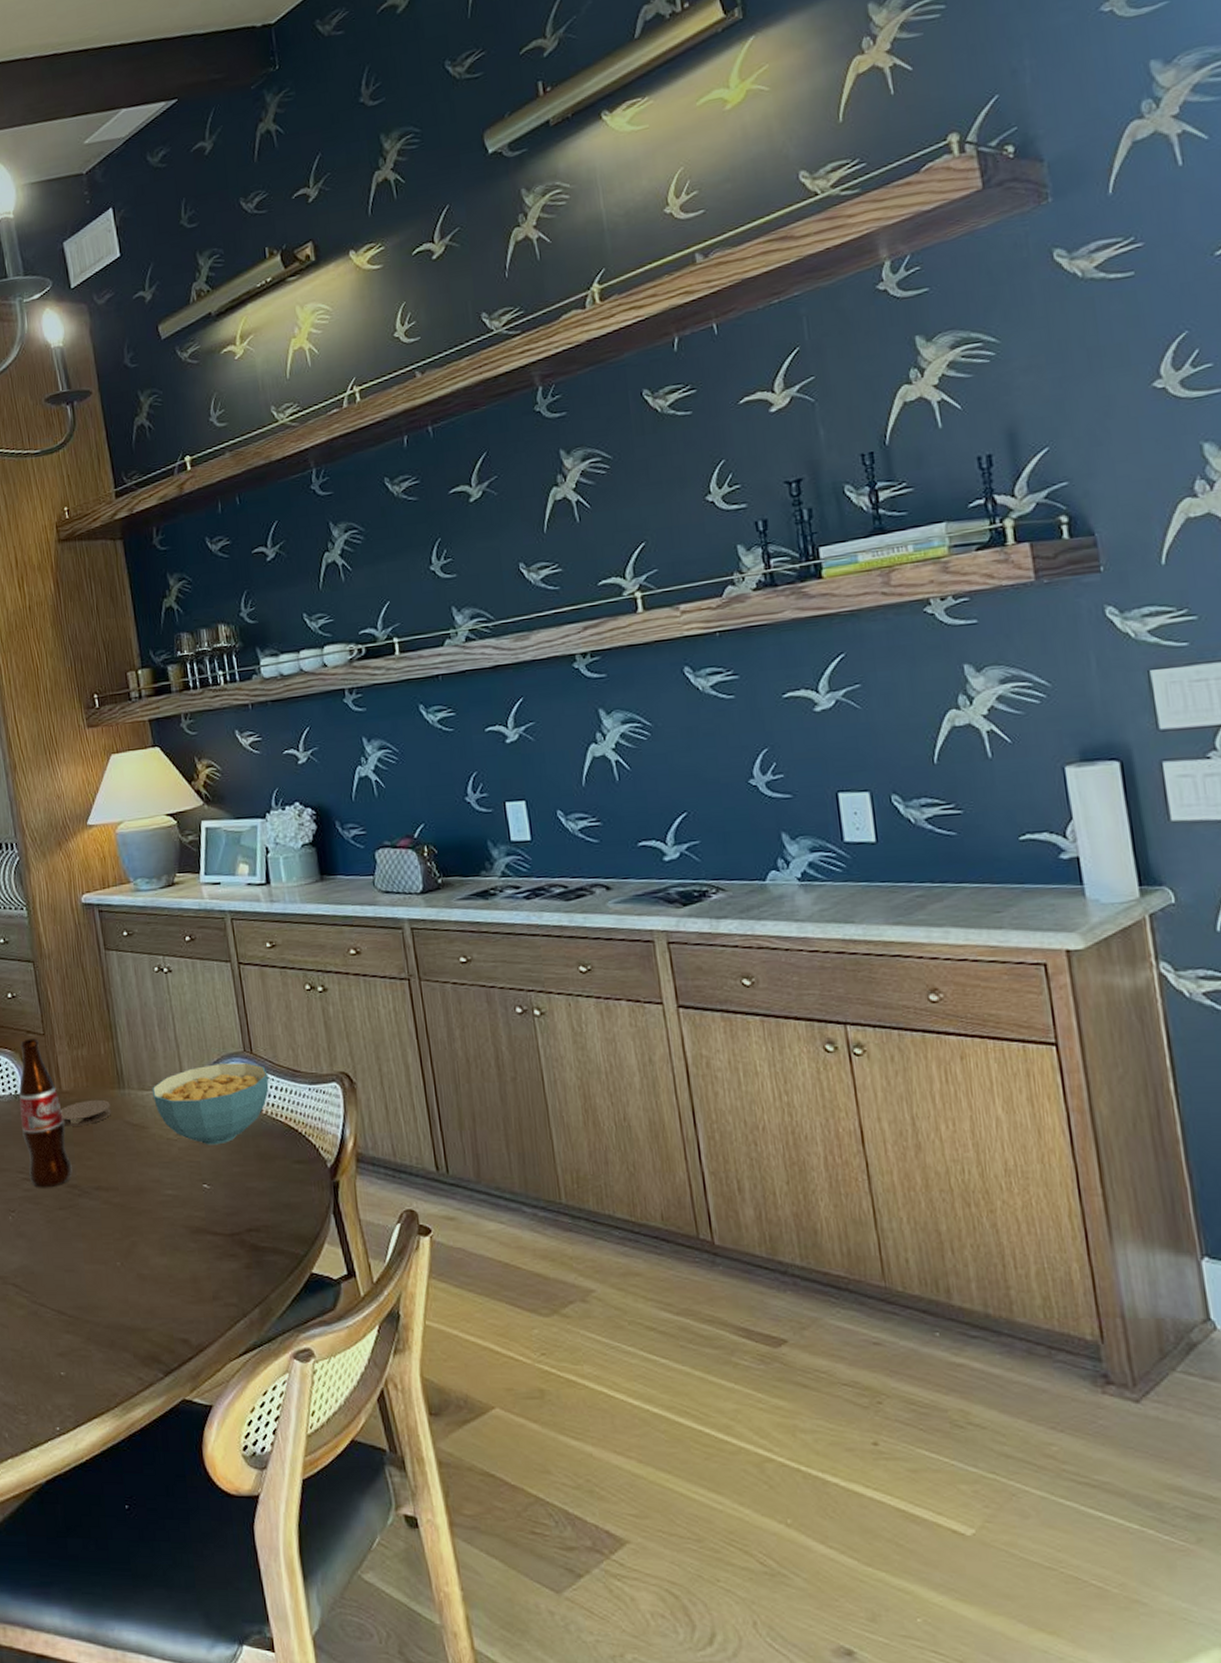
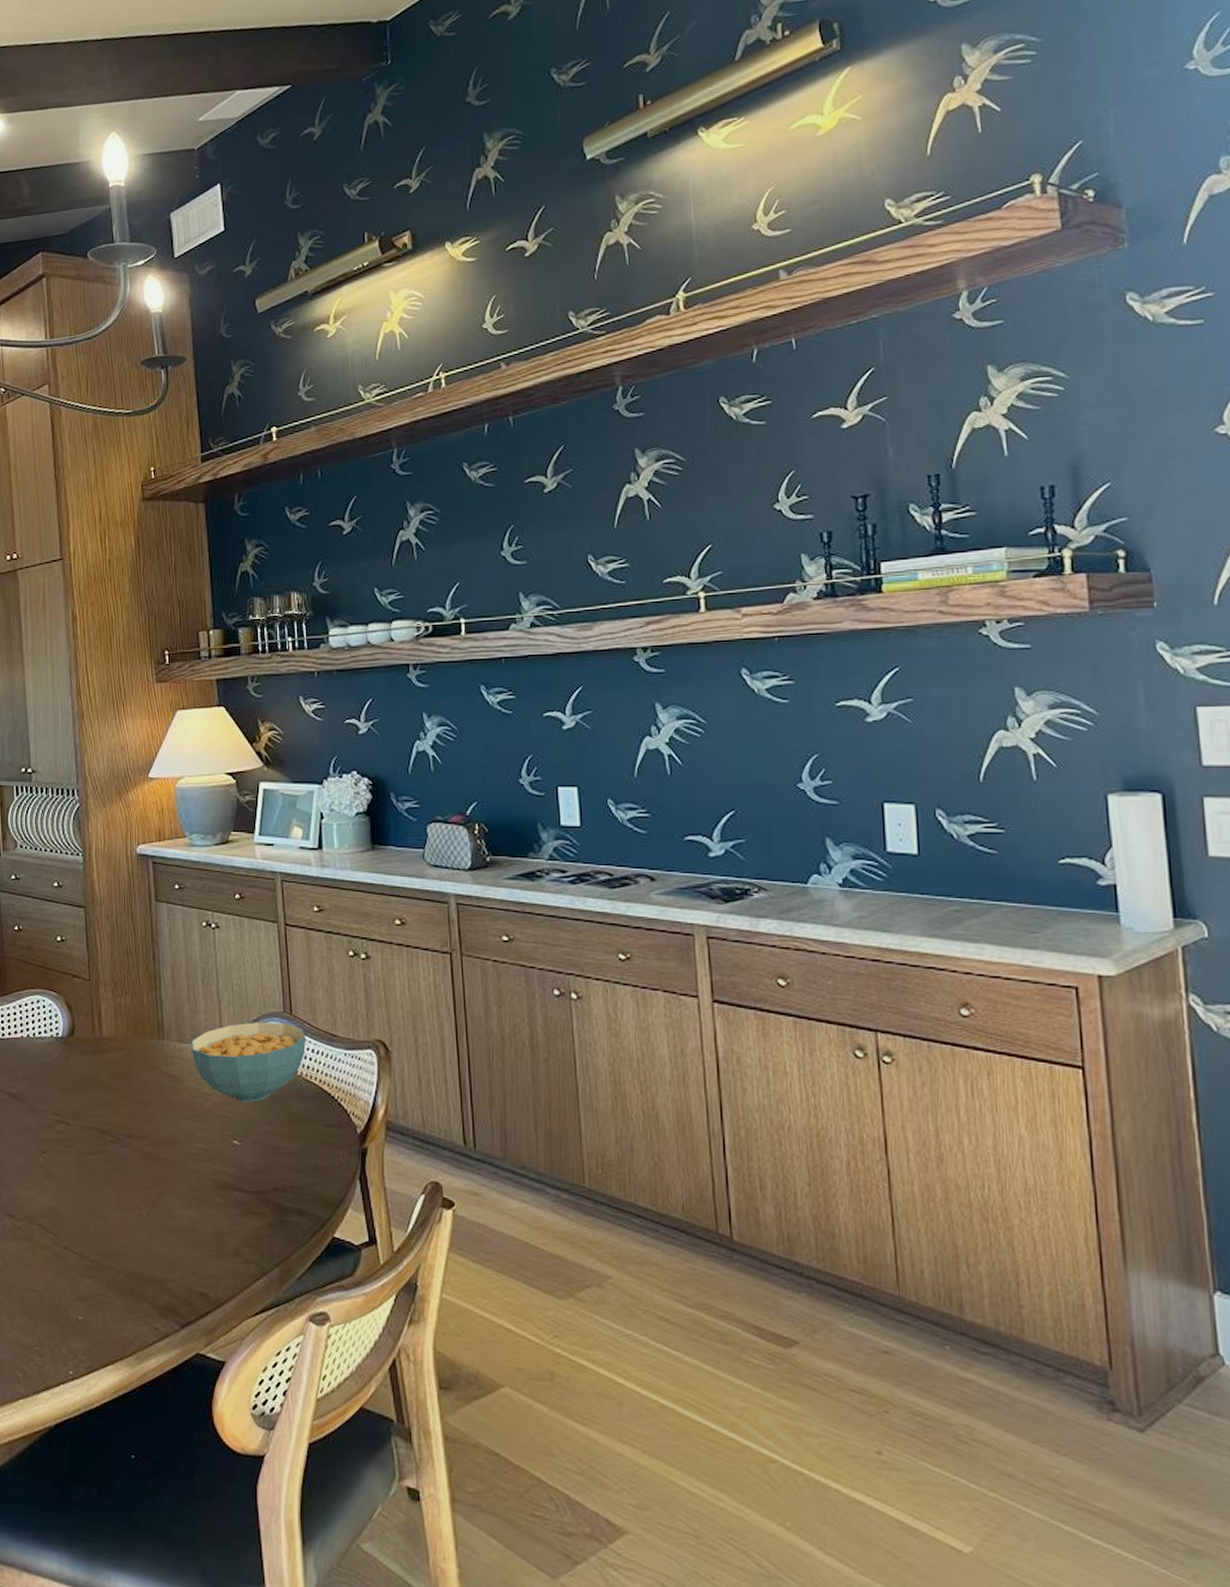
bottle: present [19,1038,73,1188] -> none [59,982,106,1132]
coaster: present [61,1099,112,1126] -> none [100,1047,150,1073]

